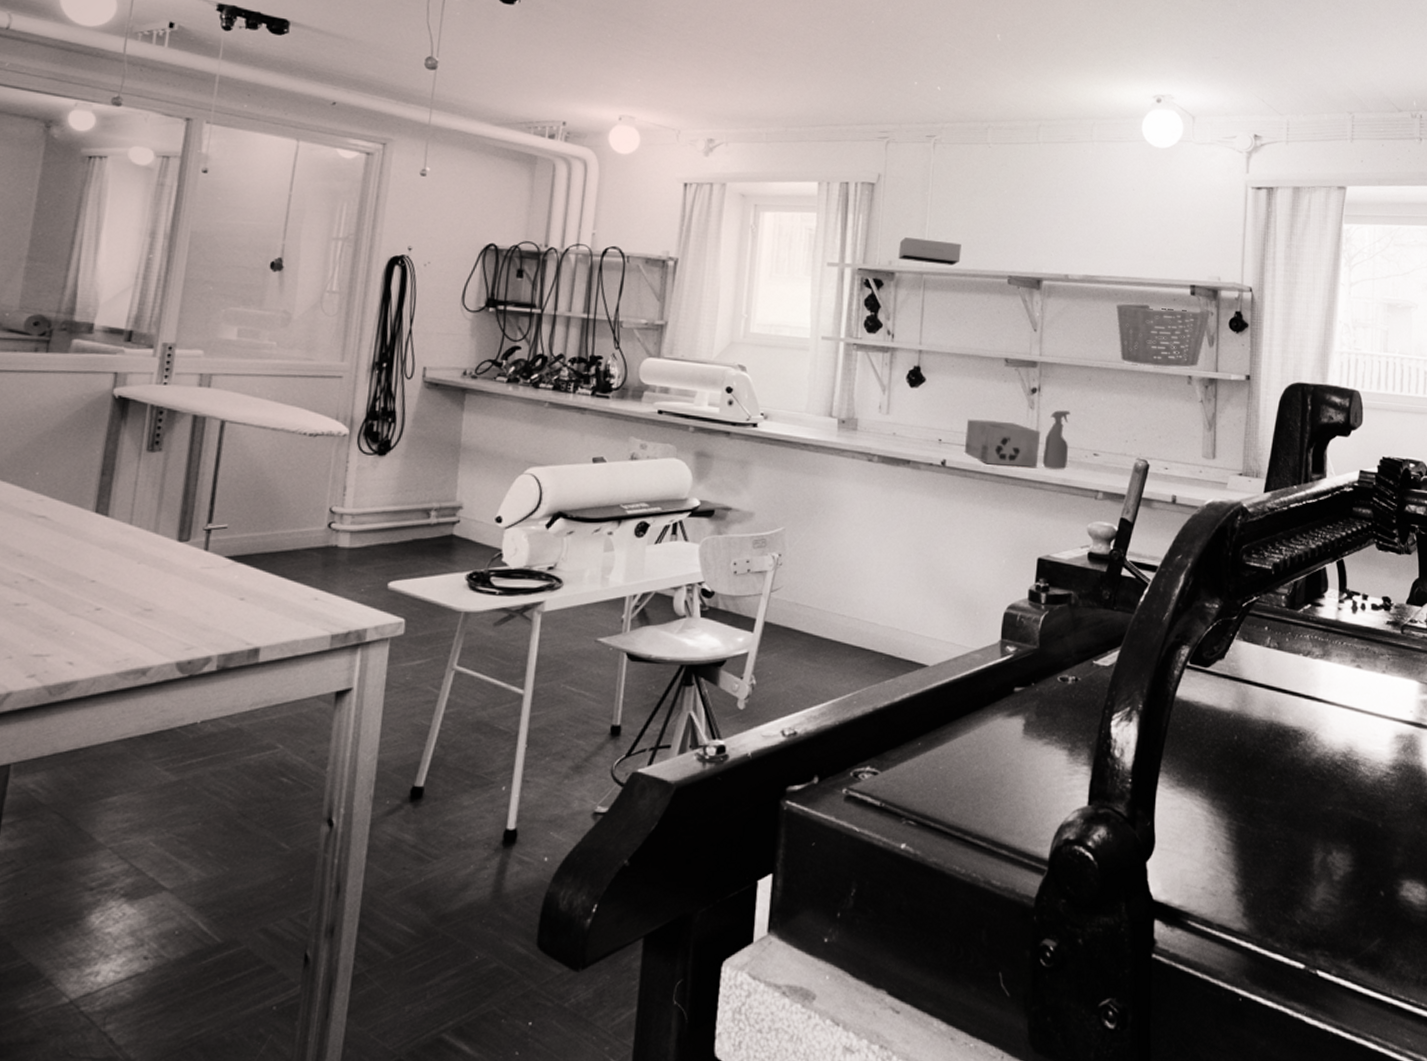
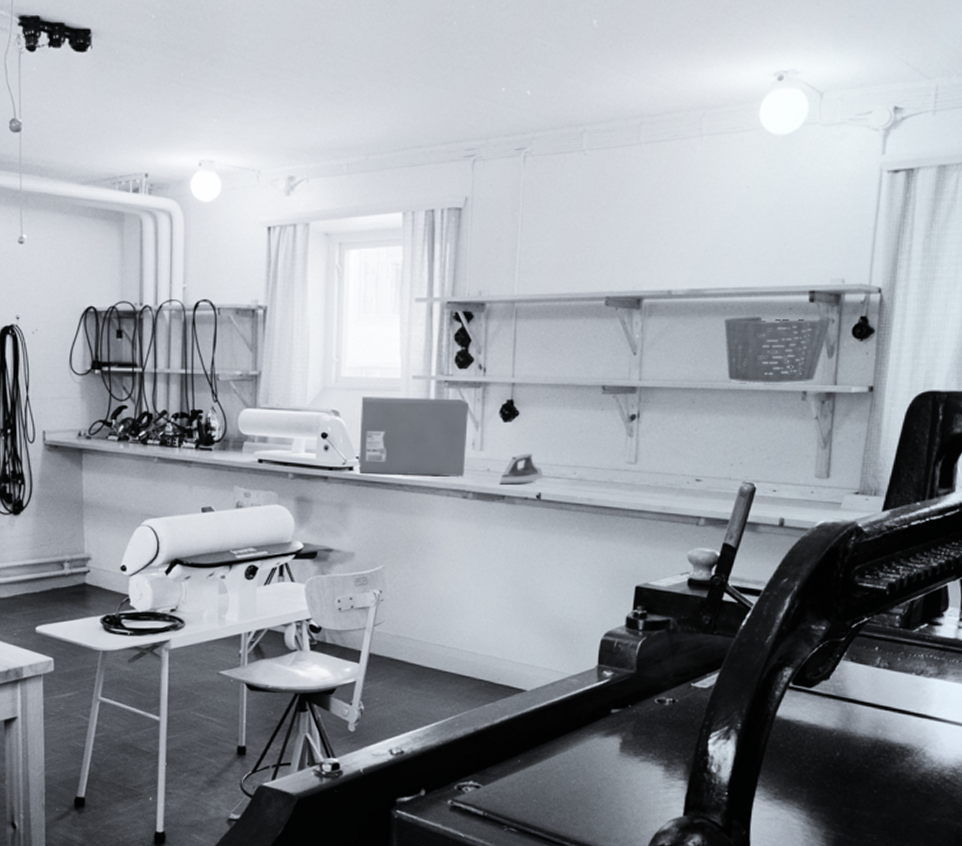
box: none [763,354,876,439] -> present [359,397,469,477]
box: present [898,237,961,266] -> none [488,264,555,291]
iron: none [904,419,948,451] -> present [499,453,543,485]
cardboard box: present [964,419,1041,468] -> none [559,451,640,497]
spray bottle: present [1042,410,1071,470] -> none [641,436,672,498]

